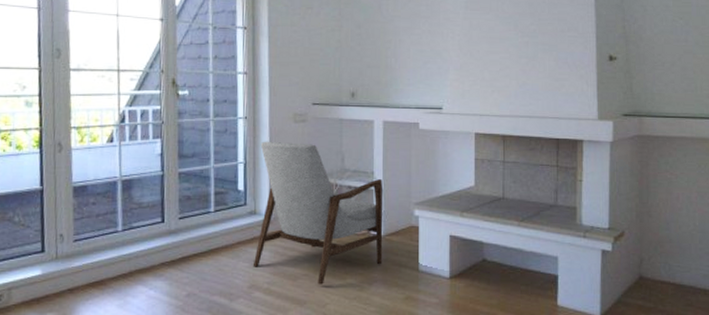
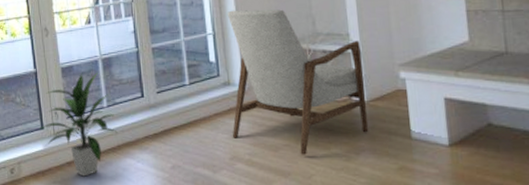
indoor plant: none [40,193,131,304] -> present [40,72,118,177]

